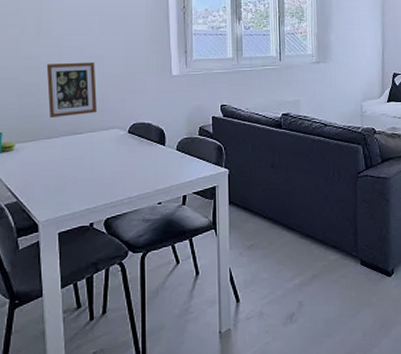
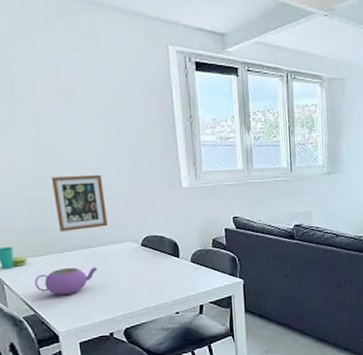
teapot: none [20,153,83,183] -> present [35,267,98,296]

